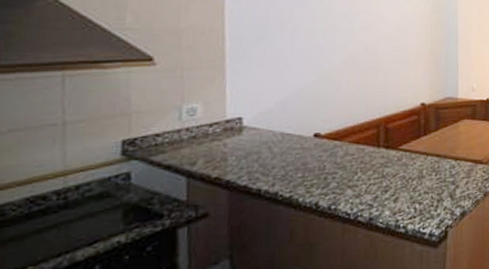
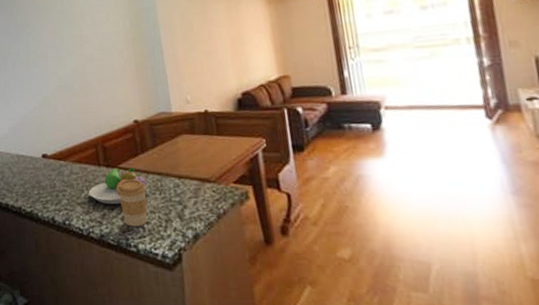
fruit bowl: none [362,149,425,187] -> present [88,167,147,205]
coffee cup: none [393,160,423,208] -> present [116,178,147,227]

